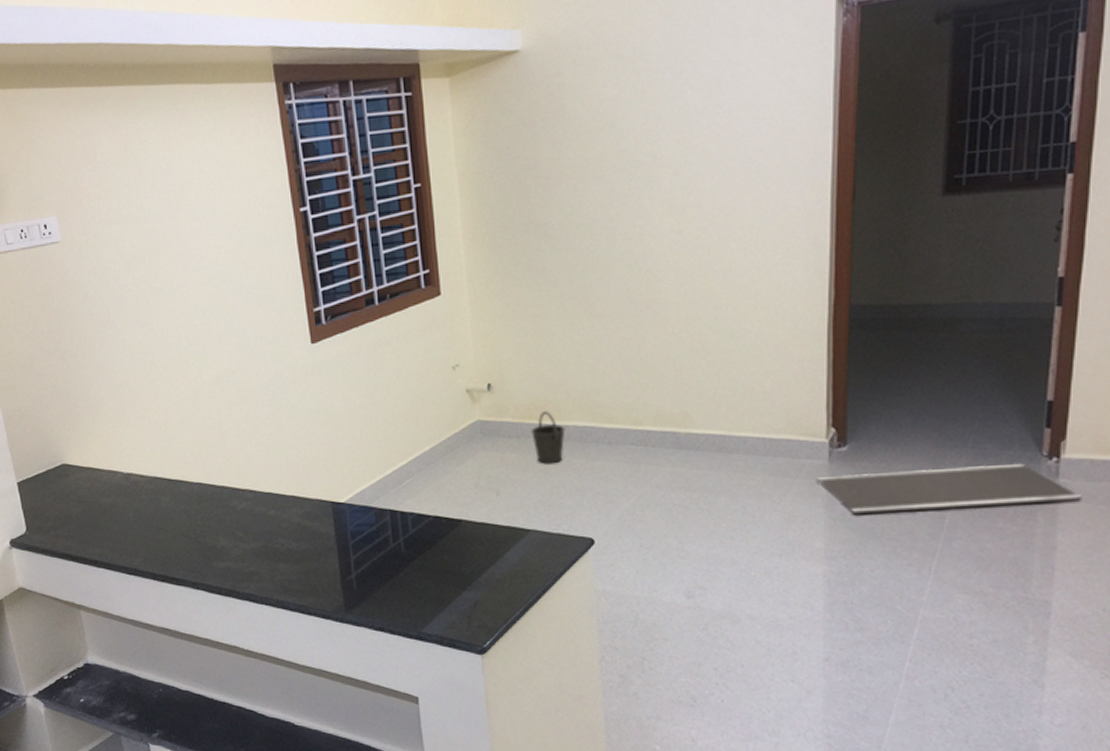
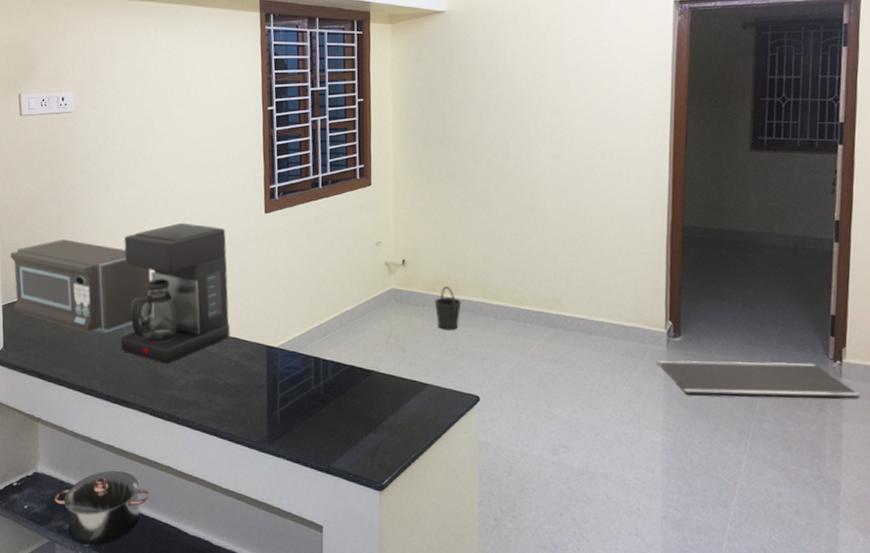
microwave: none [16,399,184,505] -> present [10,239,151,334]
cooking pot: none [111,655,219,735] -> present [54,471,151,545]
coffee maker: none [146,365,287,532] -> present [120,222,231,363]

